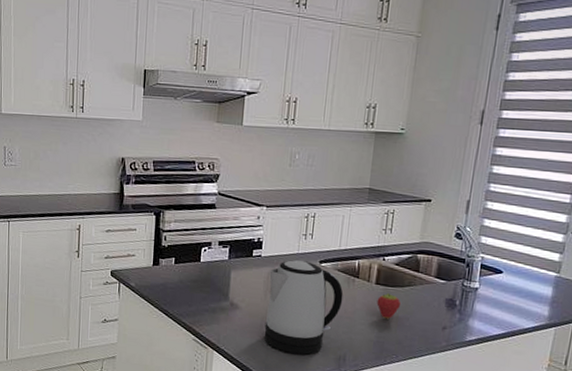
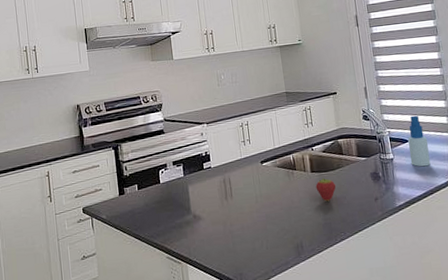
kettle: present [263,260,344,355] -> none [221,164,288,251]
spray bottle: none [498,244,528,305] -> present [408,115,431,167]

